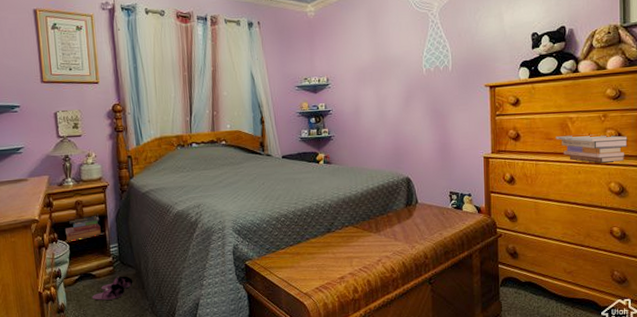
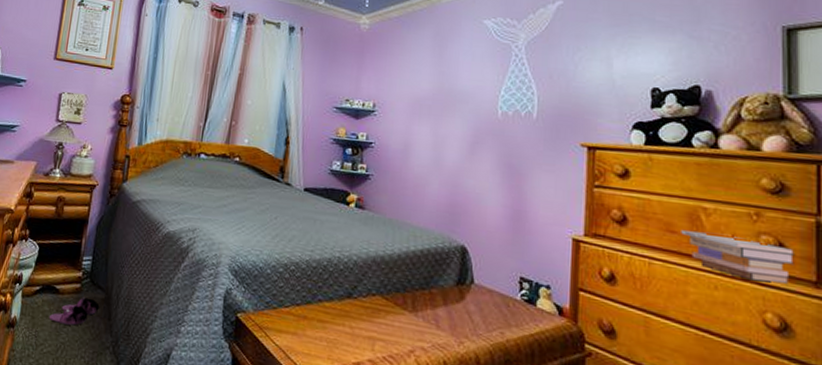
books: present [65,215,101,241] -> none [38,216,79,243]

